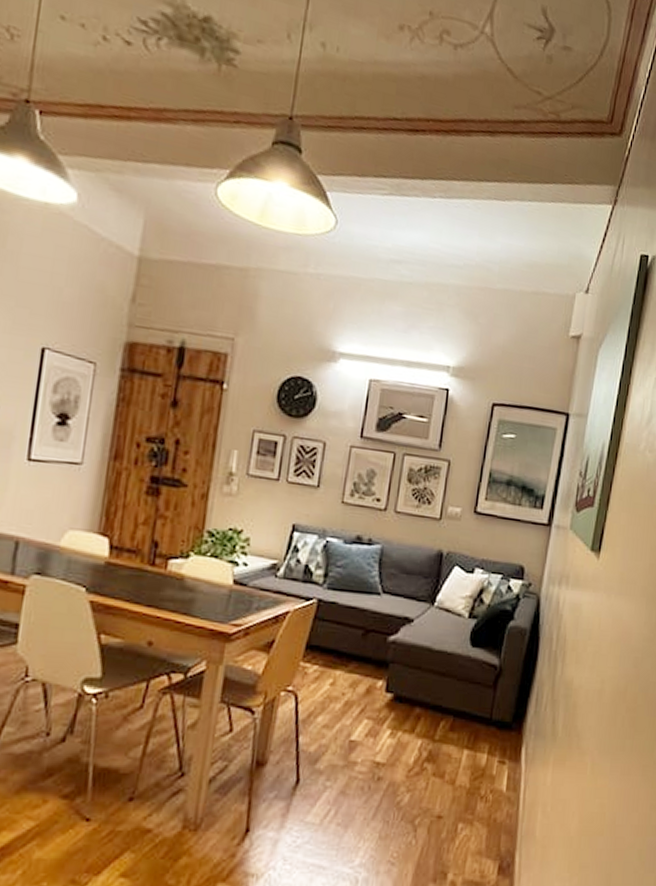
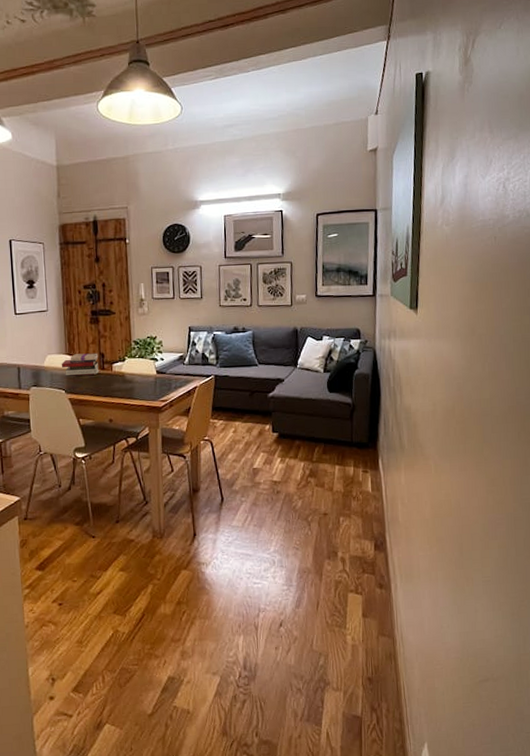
books: none [87,535,150,573] -> present [61,353,100,376]

